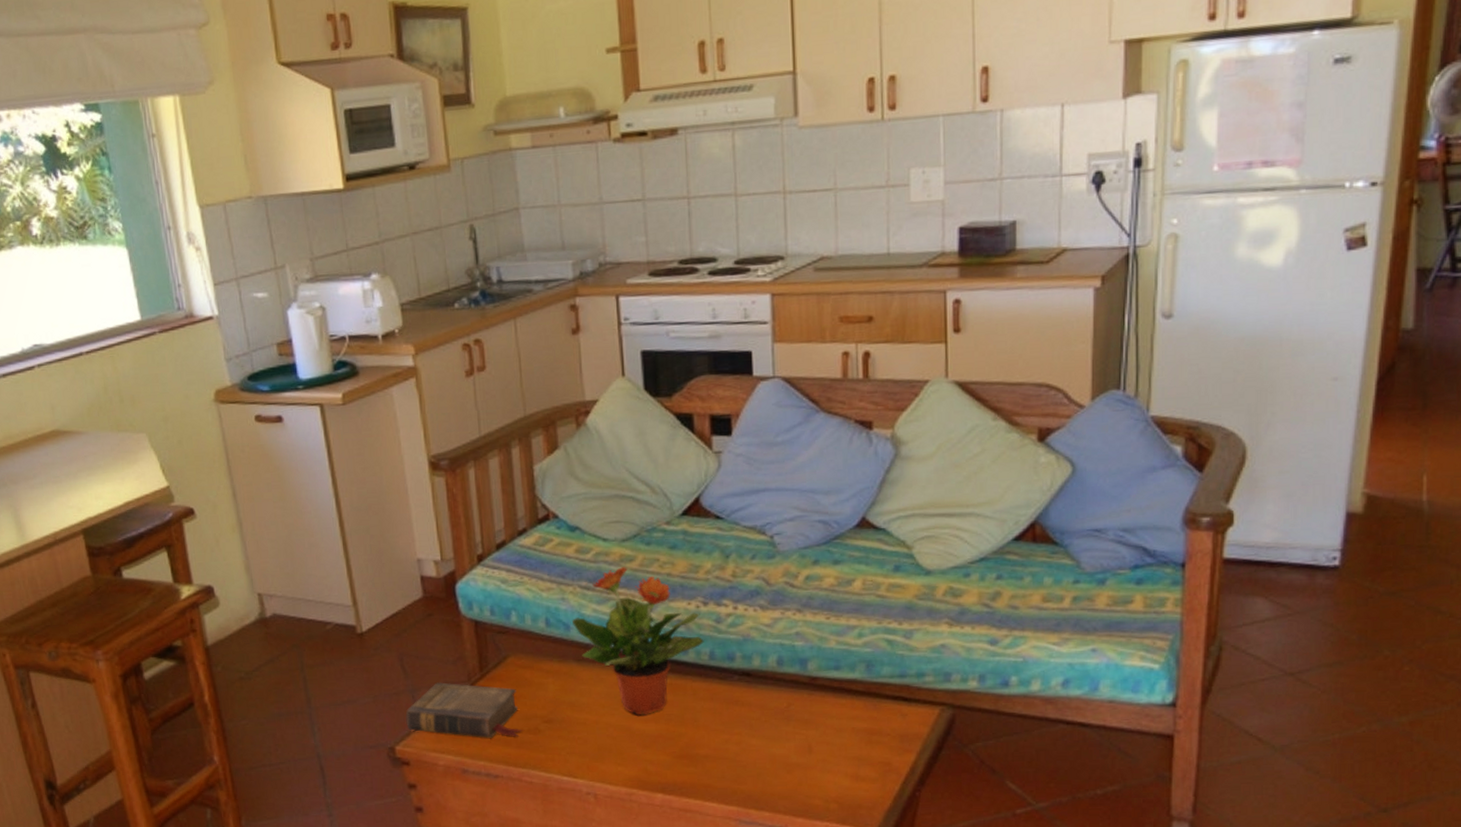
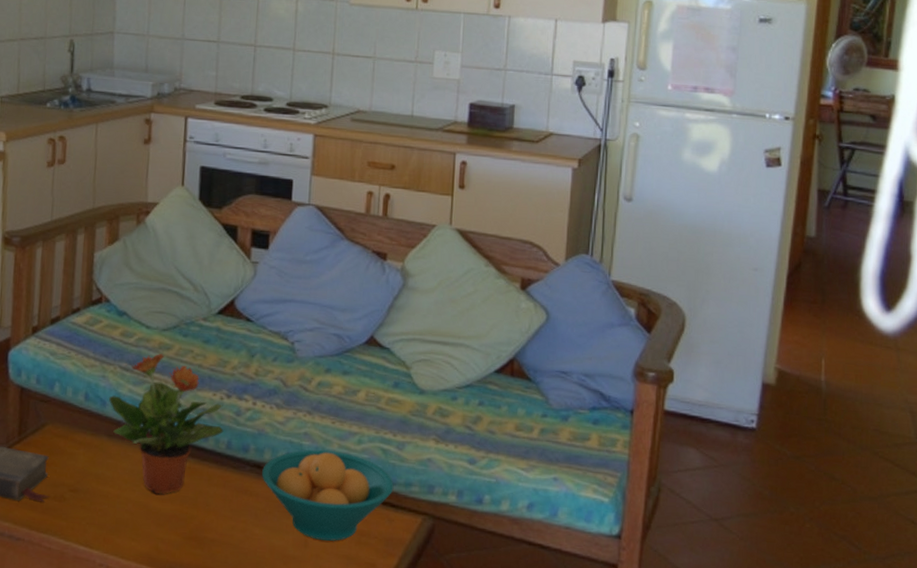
fruit bowl: none [752,648,904,745] -> present [262,449,394,541]

